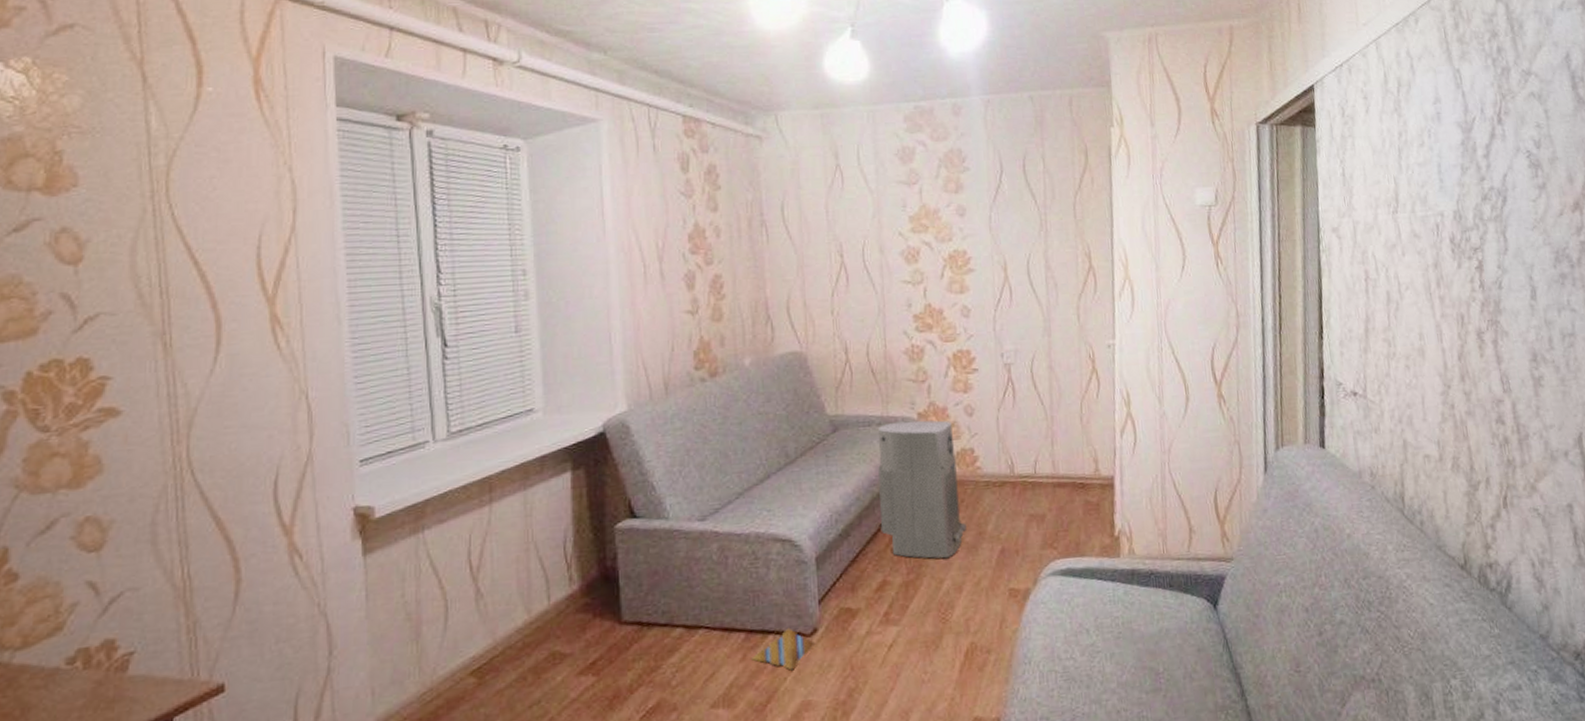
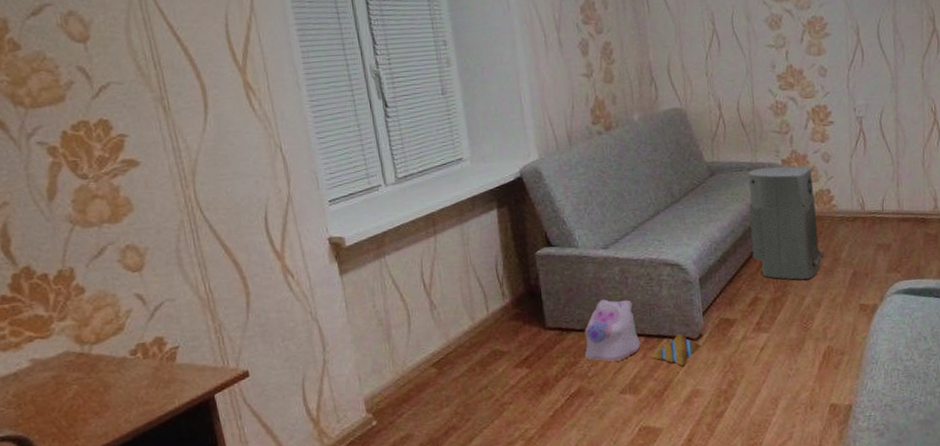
plush toy: none [668,584,740,665] -> present [584,299,641,361]

